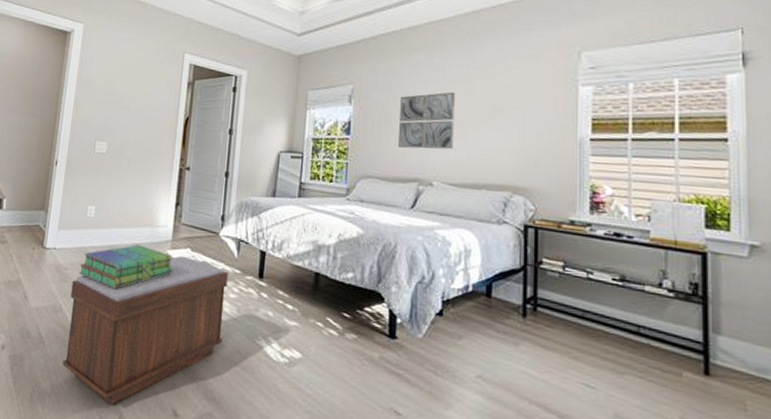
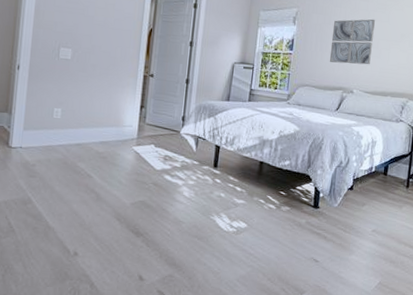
bench: present [62,256,228,406] -> none [34,151,188,278]
stack of books: present [78,244,174,289] -> none [46,142,139,181]

